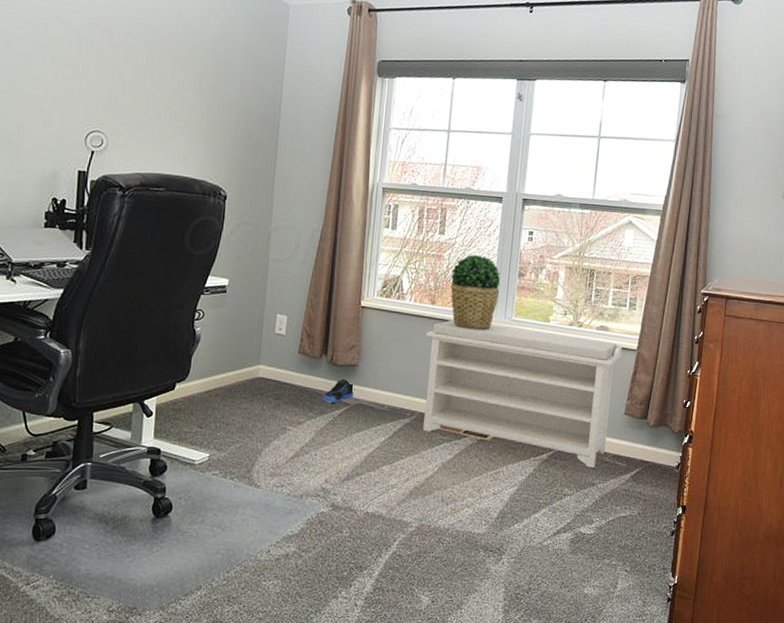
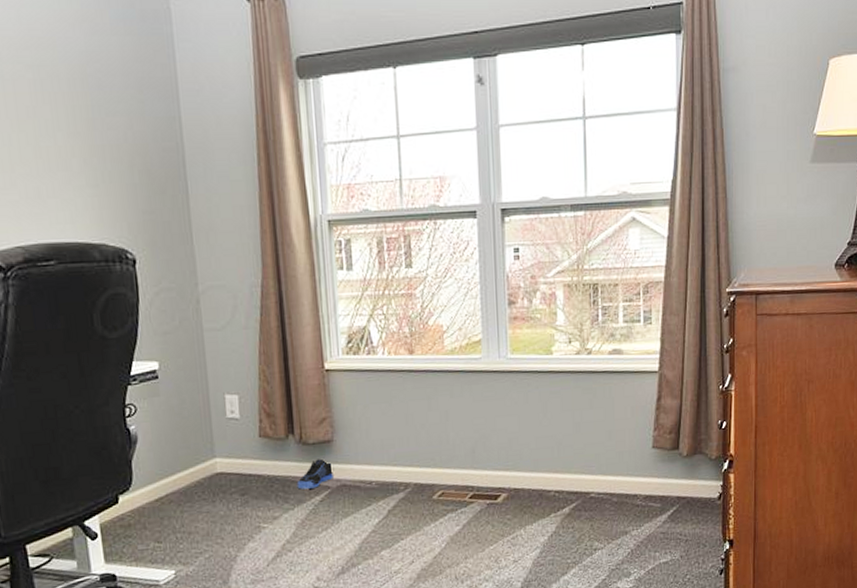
bench: present [423,320,623,468] -> none [408,367,643,515]
potted plant: present [450,255,500,330] -> none [428,286,489,377]

